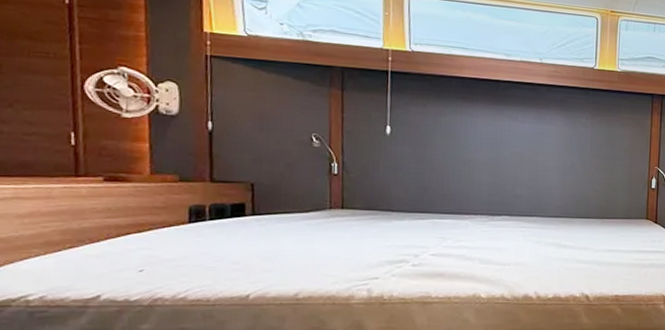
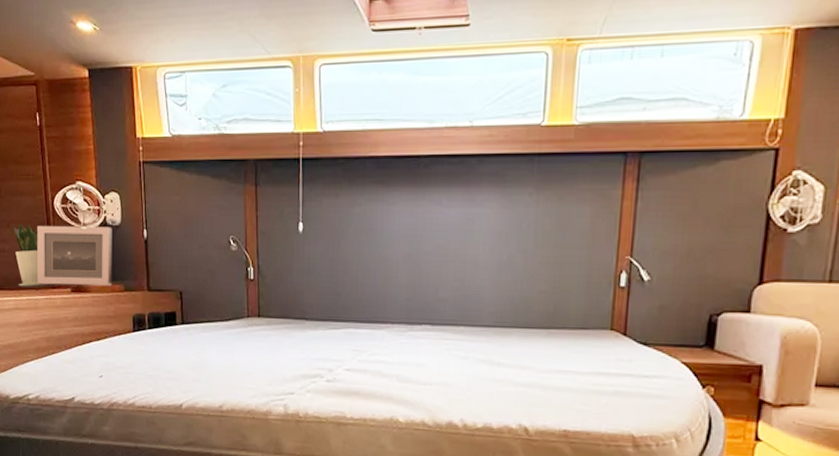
planter: none [19,104,83,176] -> present [14,223,57,288]
picture frame: none [52,108,166,177] -> present [37,226,112,287]

